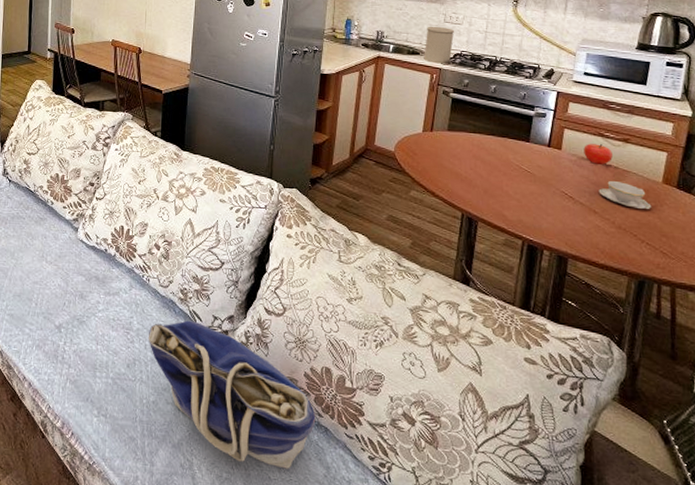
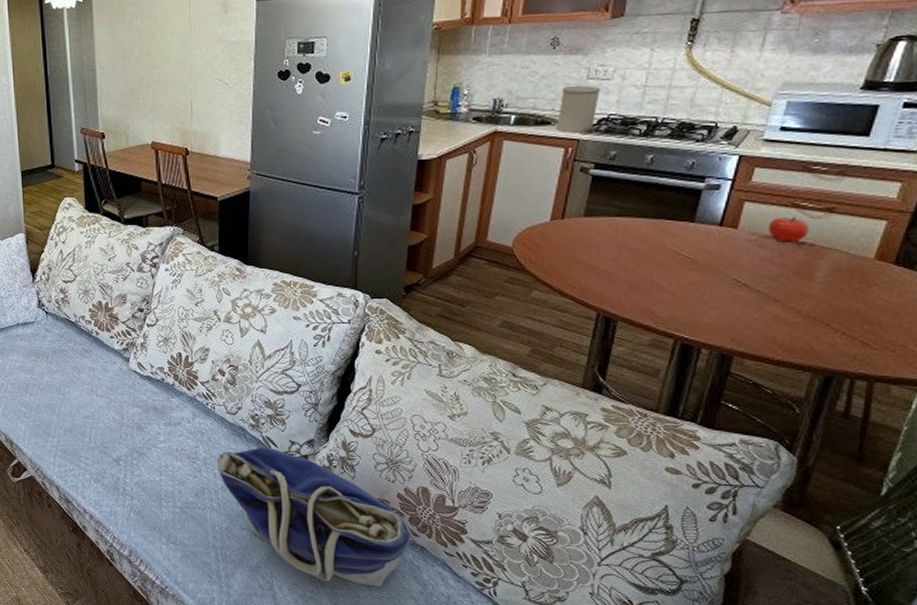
teacup: present [598,181,652,210] -> none [783,262,856,294]

